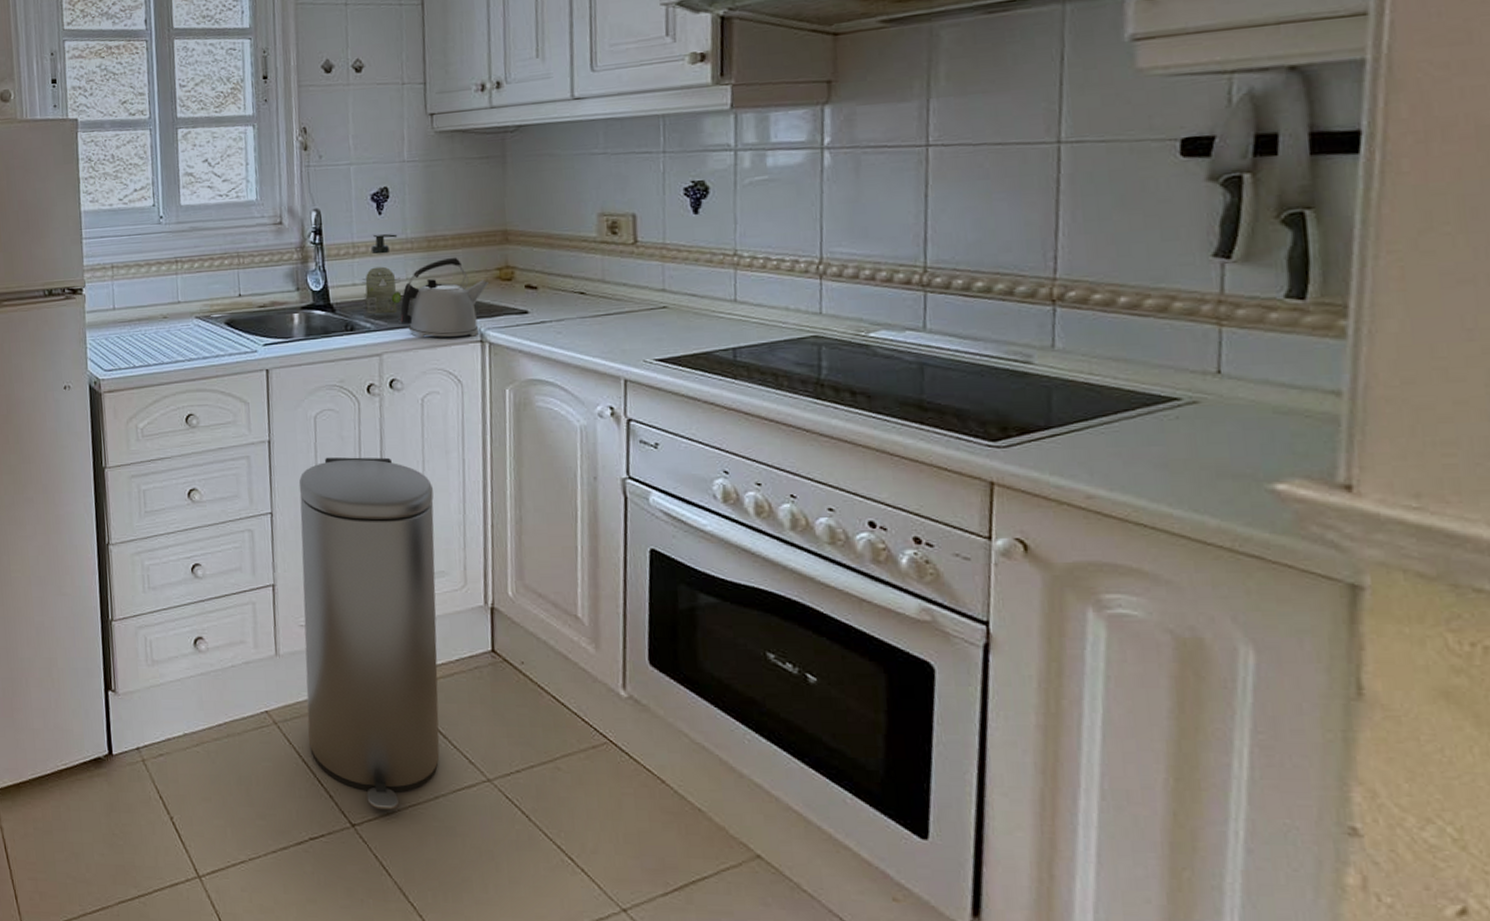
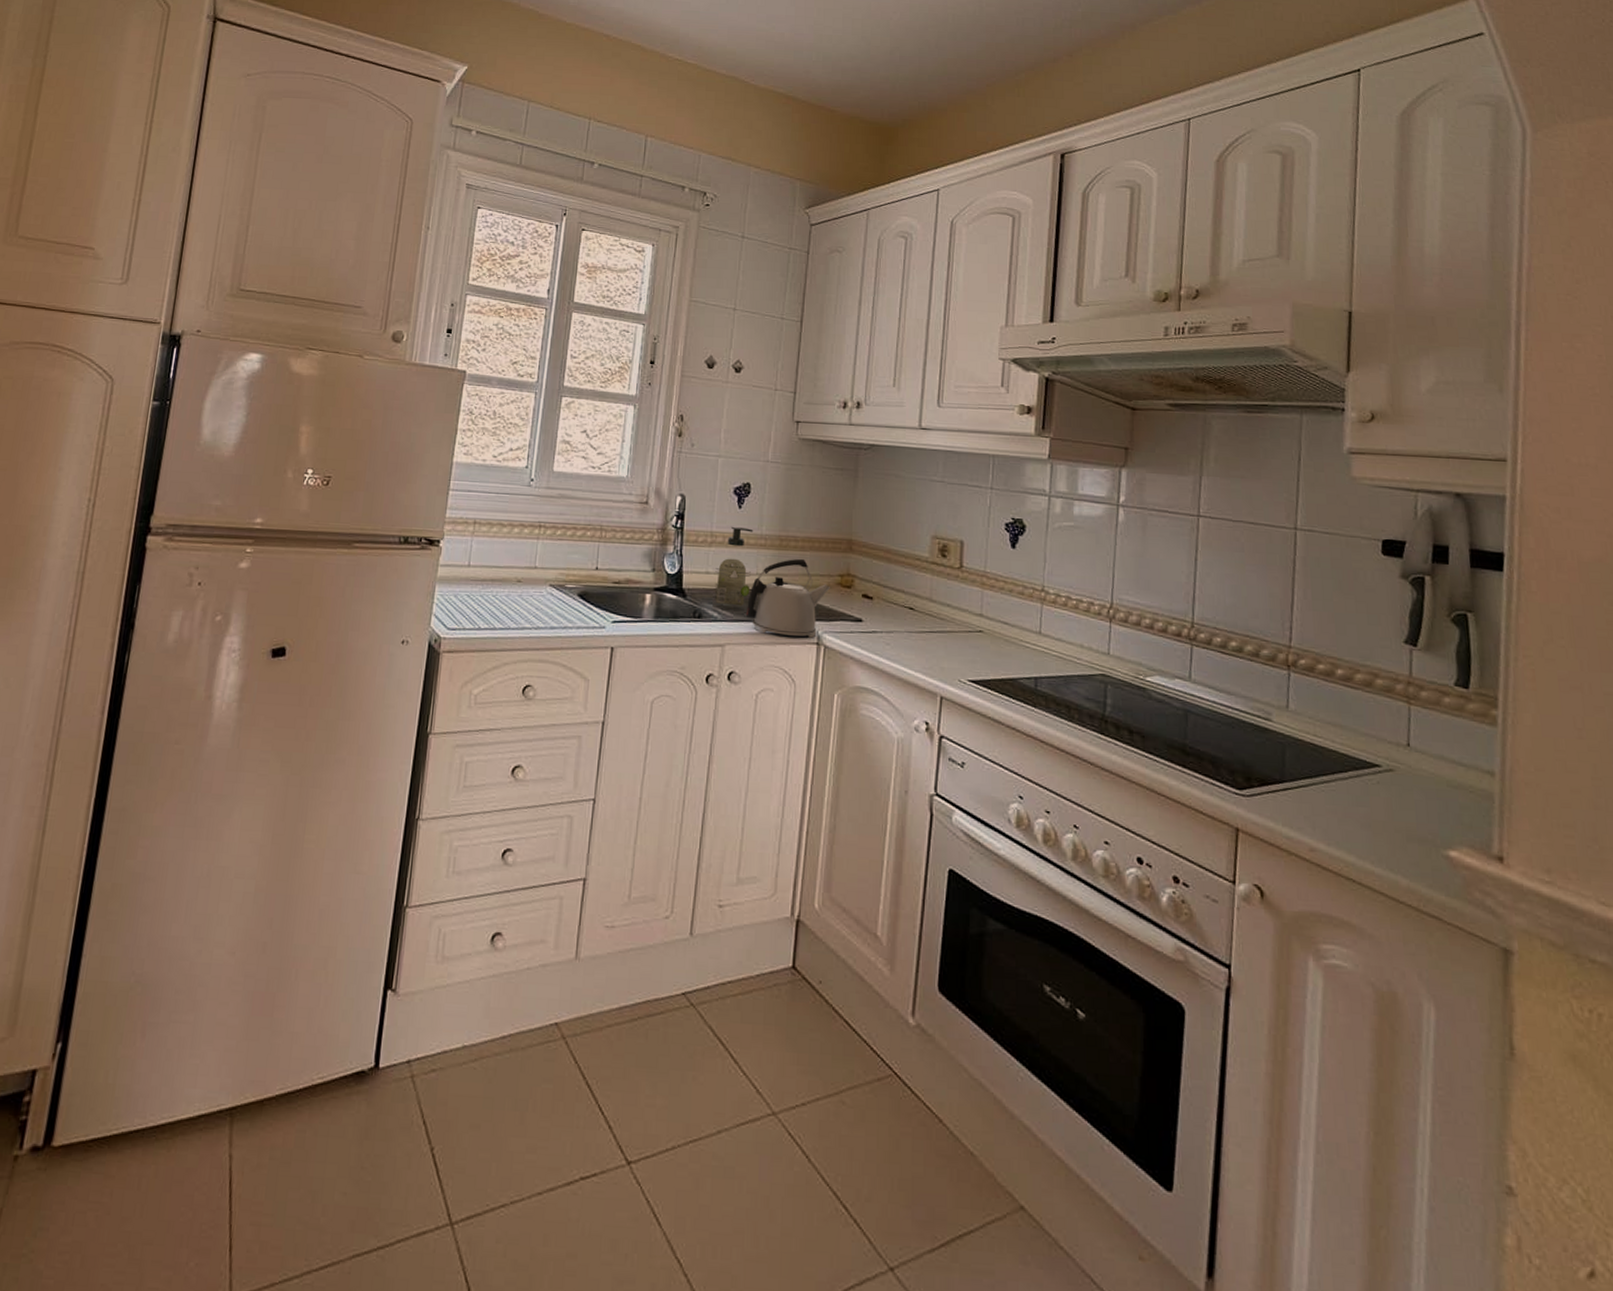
pedal bin: present [298,457,440,810] -> none [596,745,756,1146]

